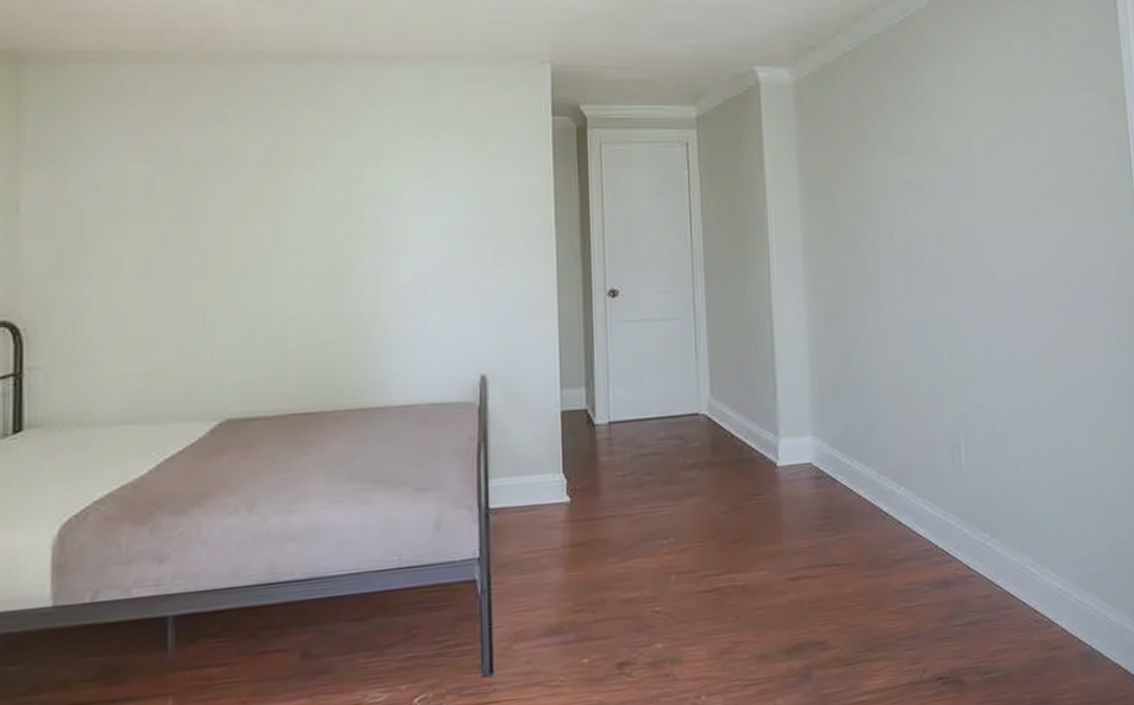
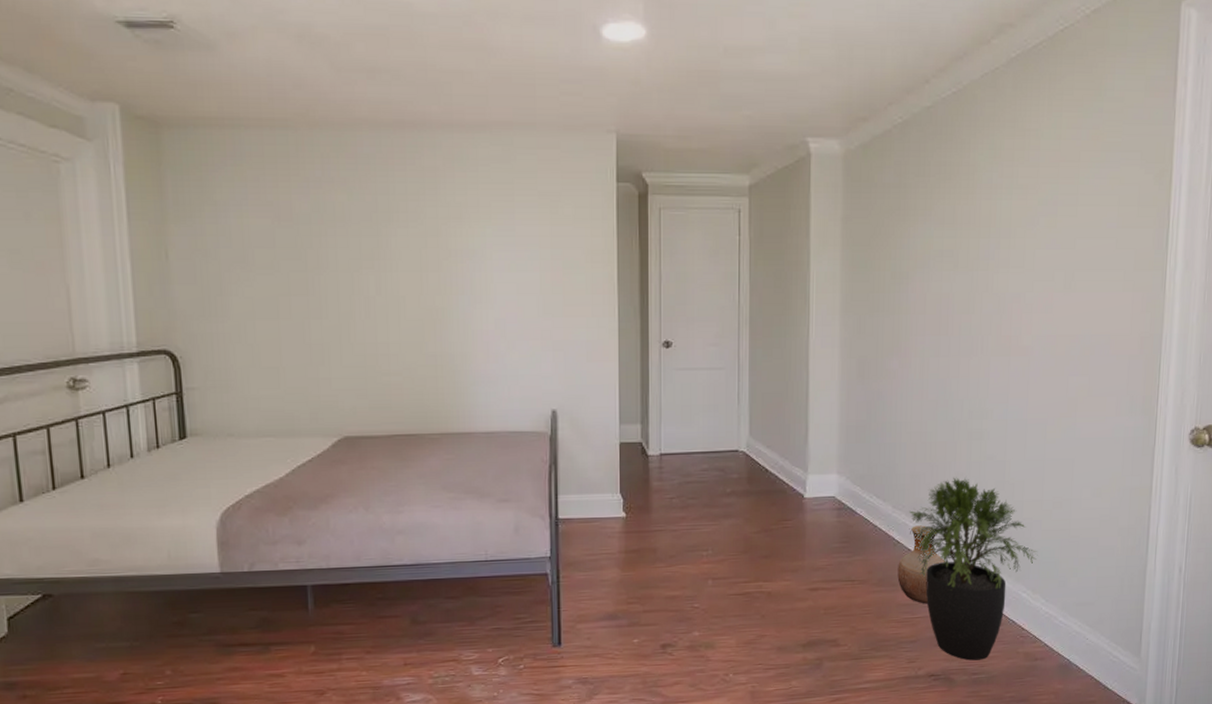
vase: none [888,492,941,589] -> present [897,525,945,604]
potted plant: none [896,433,1042,656] -> present [909,477,1038,661]

